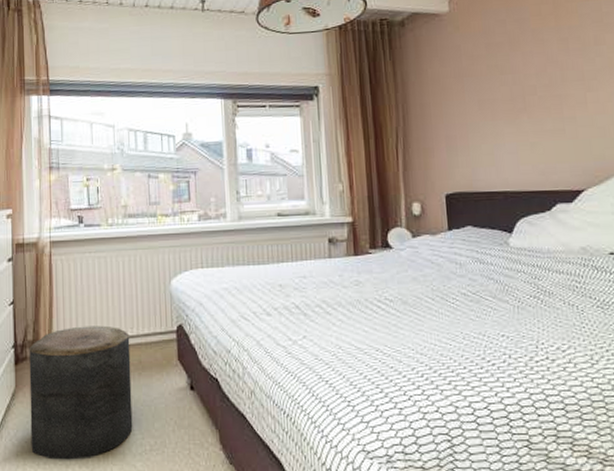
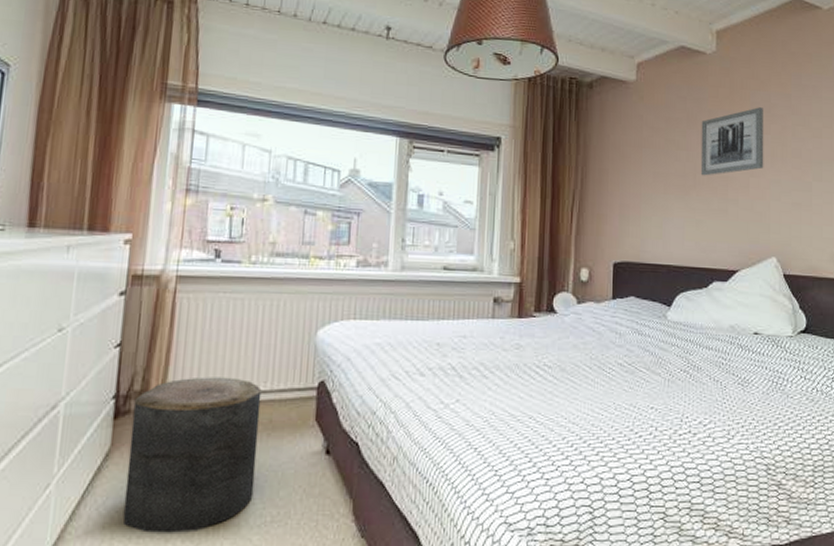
wall art: none [525,18,602,97] -> present [700,107,764,176]

